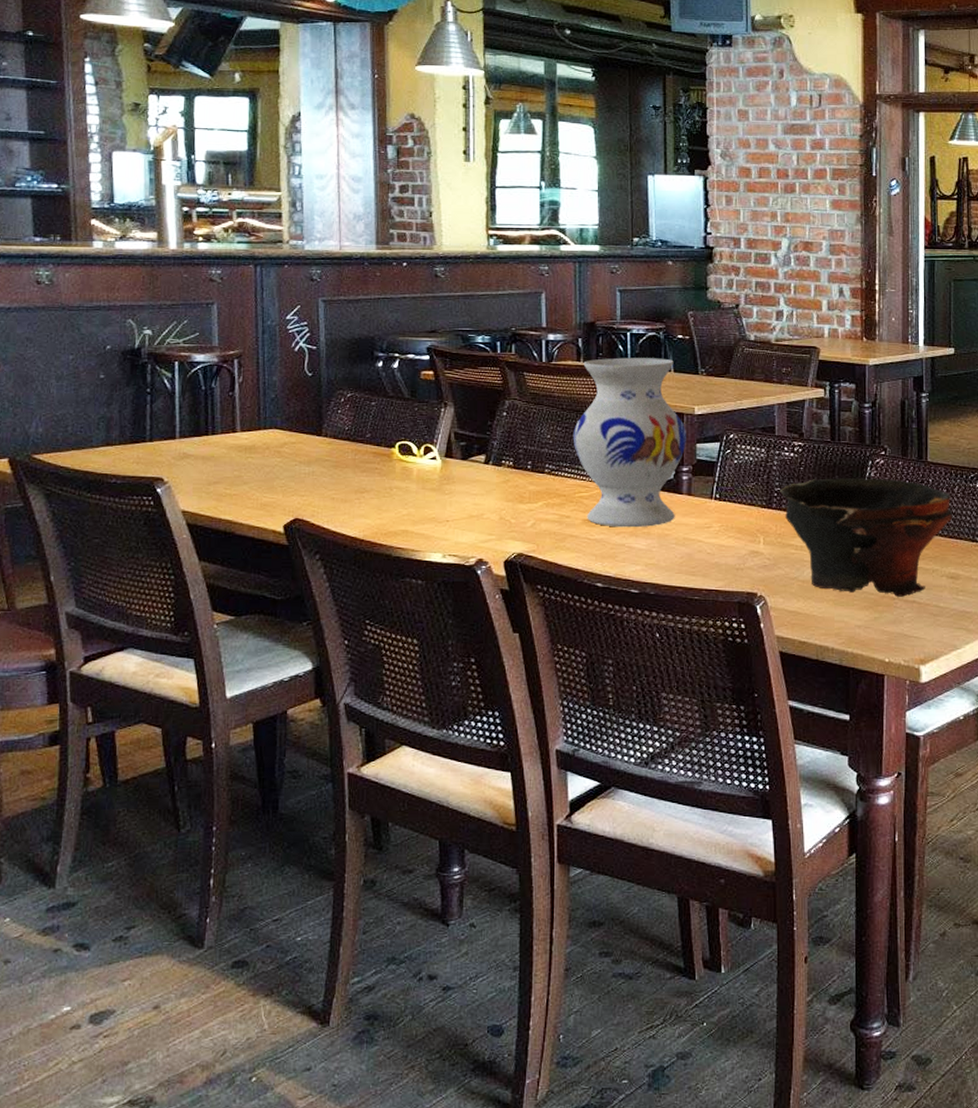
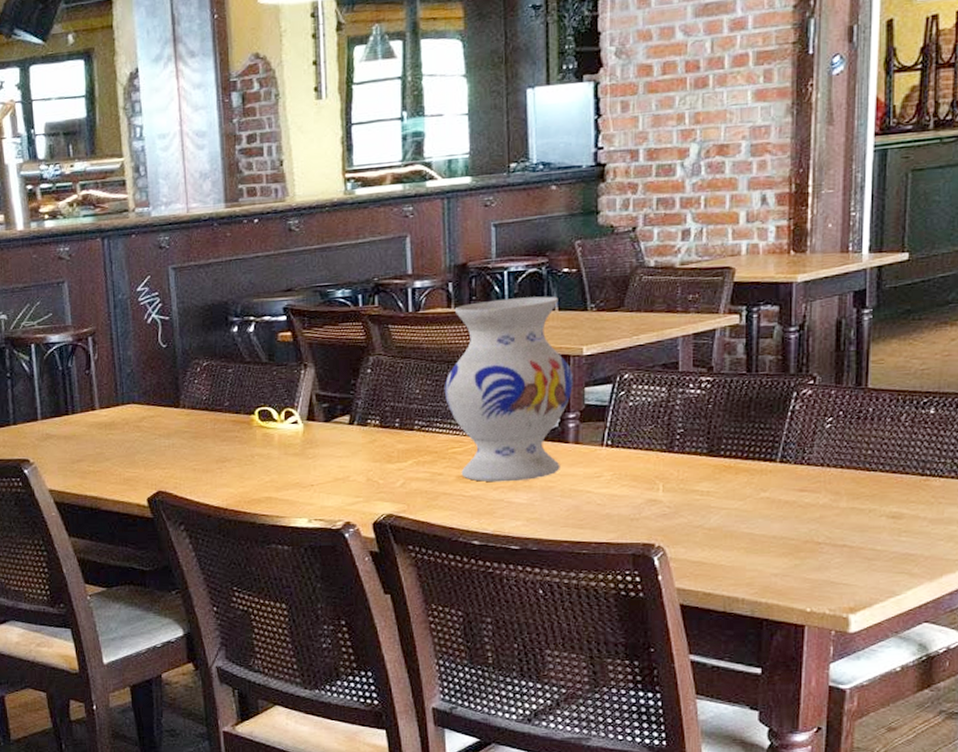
bowl: present [780,477,953,597] -> none [683,410,898,541]

